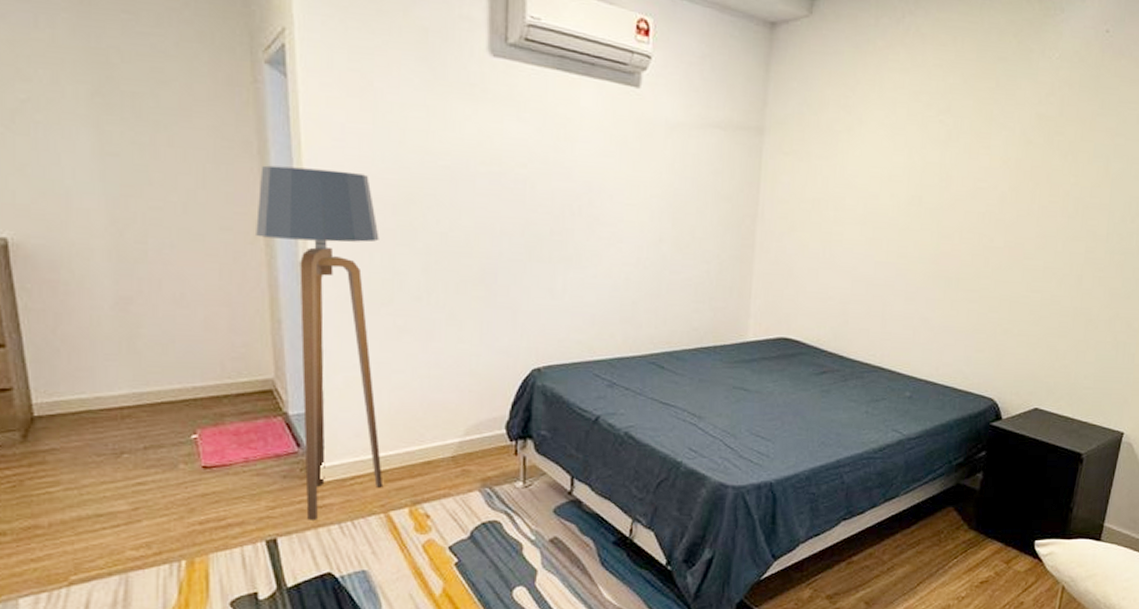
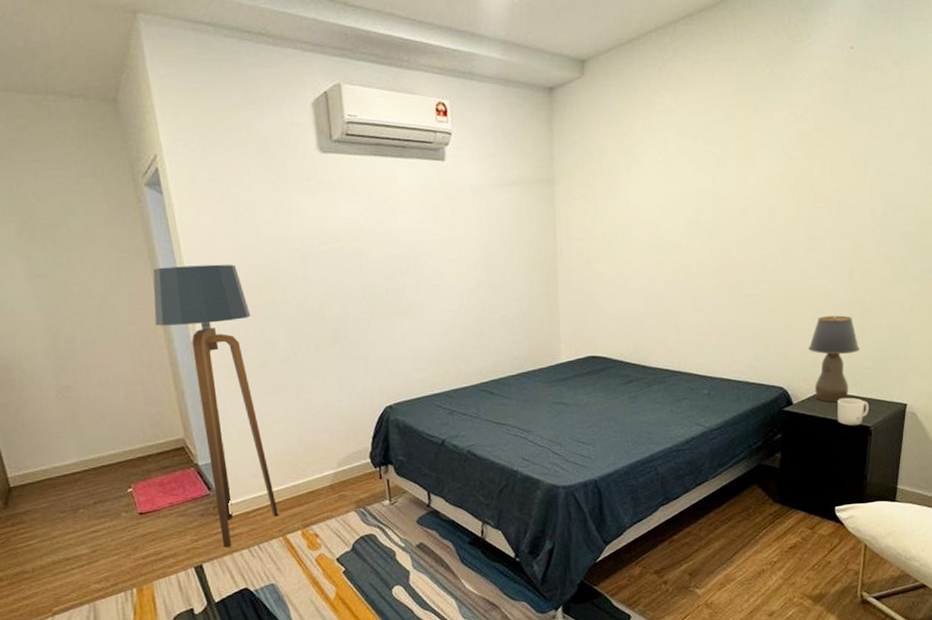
table lamp: none [1025,324,1081,423] -> present [808,315,861,403]
mug: none [1047,418,1084,451] -> present [836,397,870,426]

